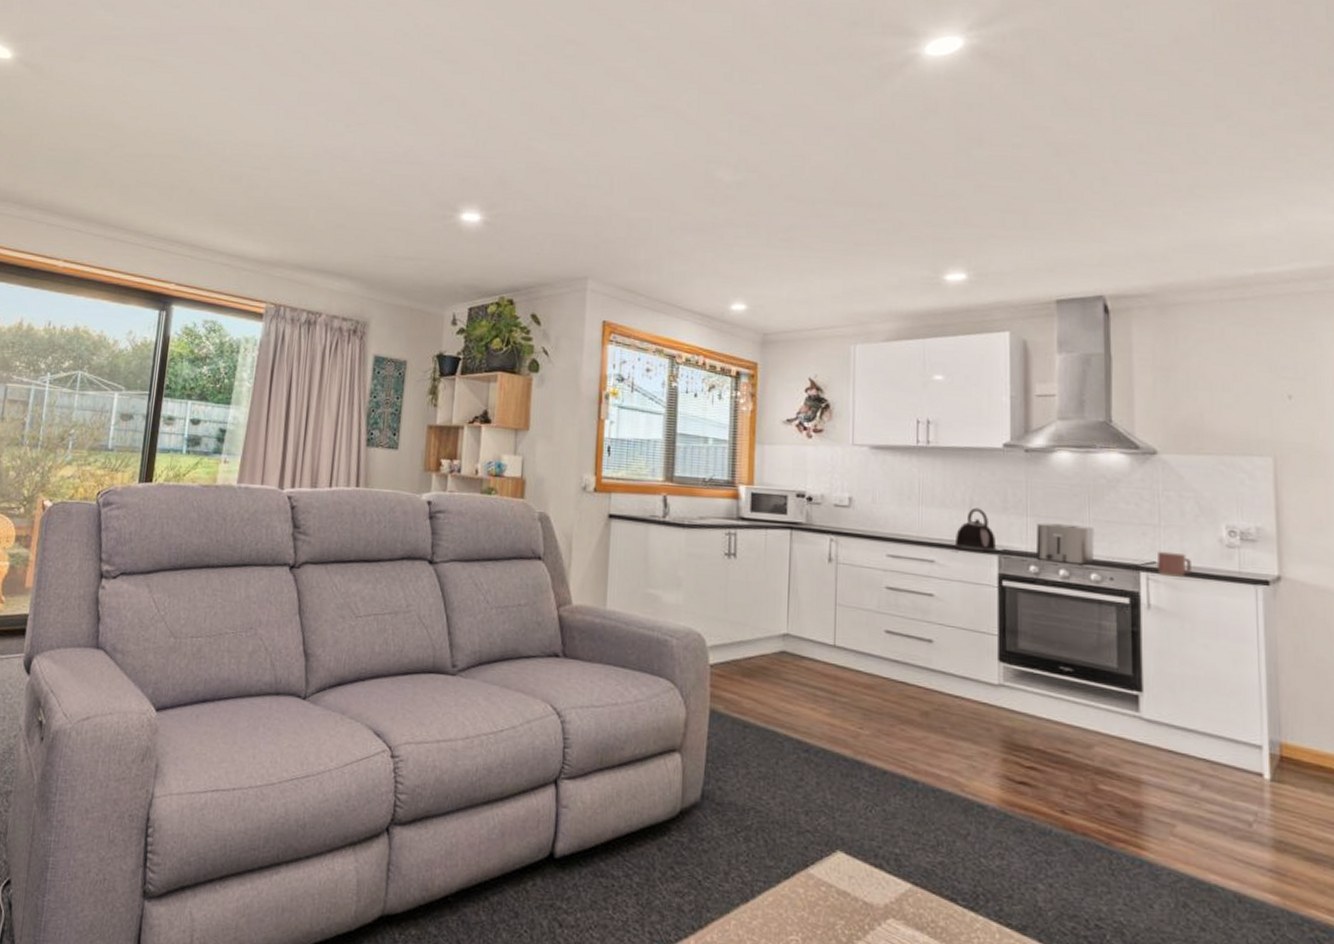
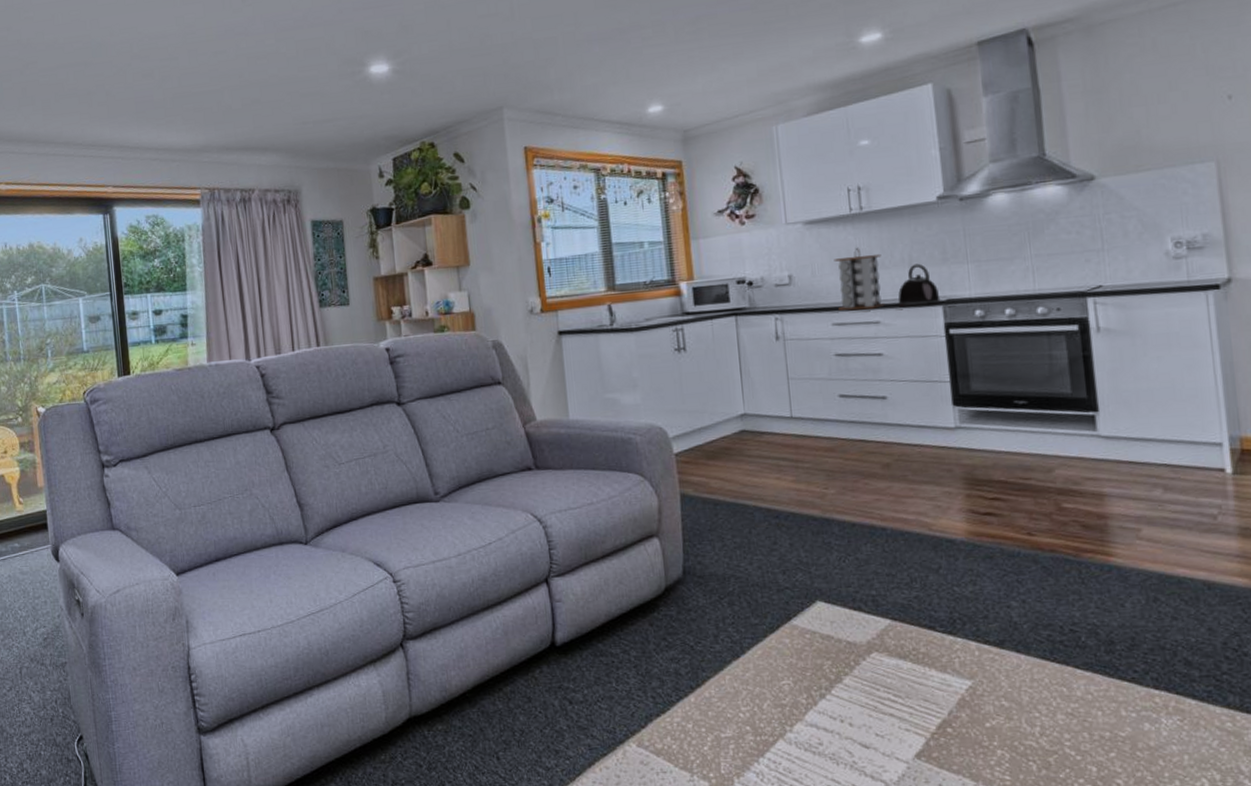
spice rack: none [895,480,943,548] -> present [834,247,885,311]
toaster: present [1035,522,1095,566] -> none [978,262,1039,305]
mug: present [1156,550,1191,577] -> none [1102,272,1139,298]

